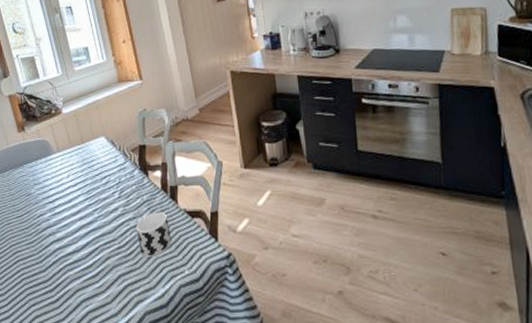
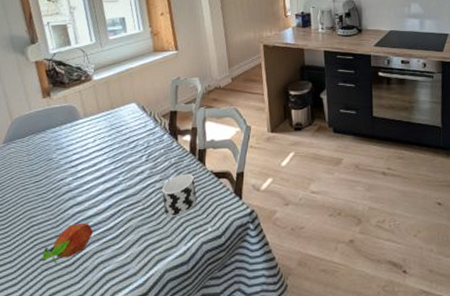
fruit: none [29,260,74,301] -> present [41,224,93,265]

